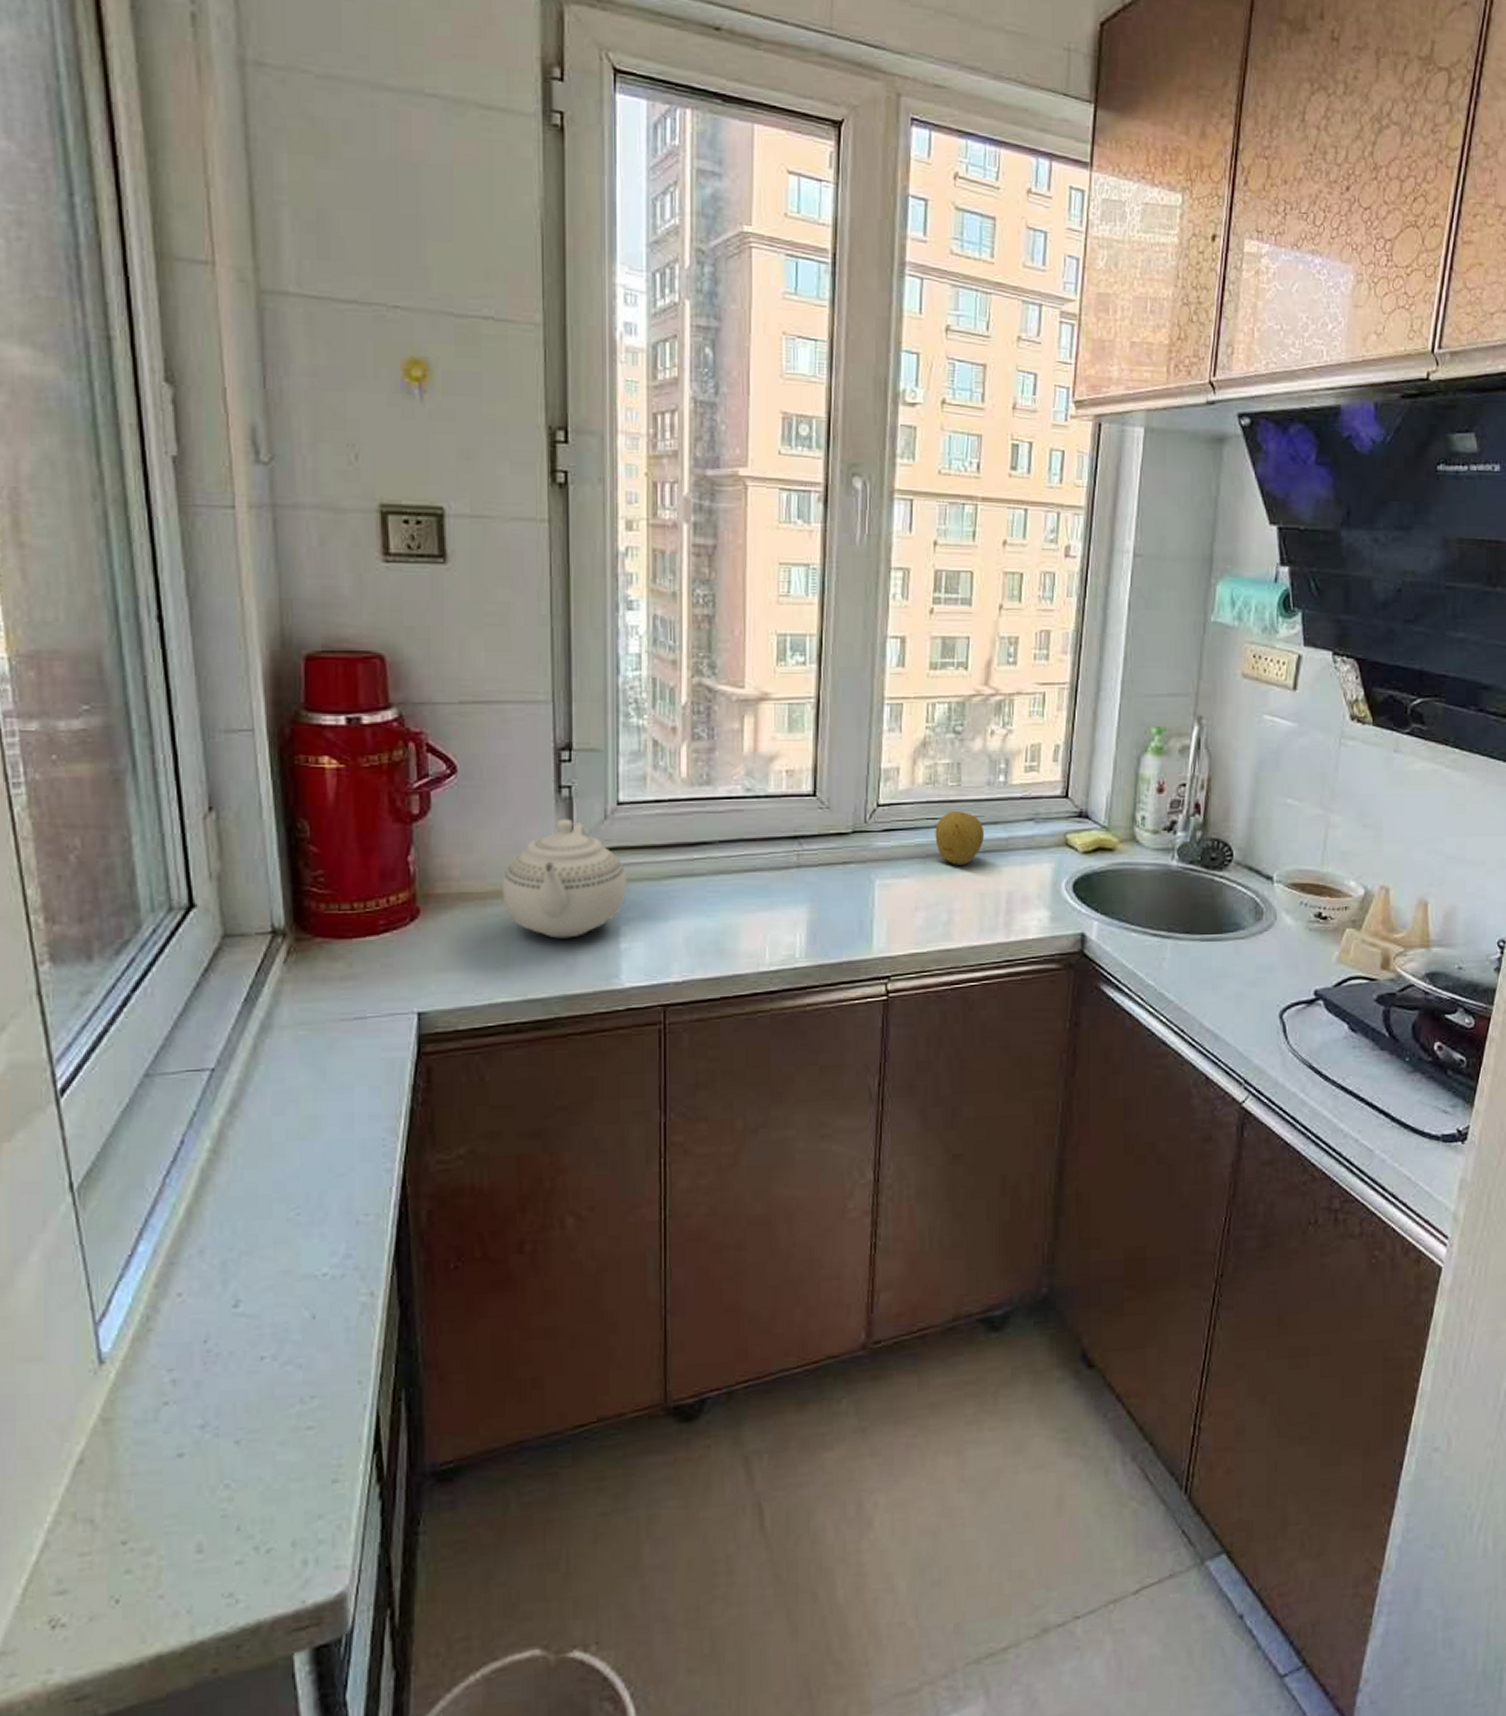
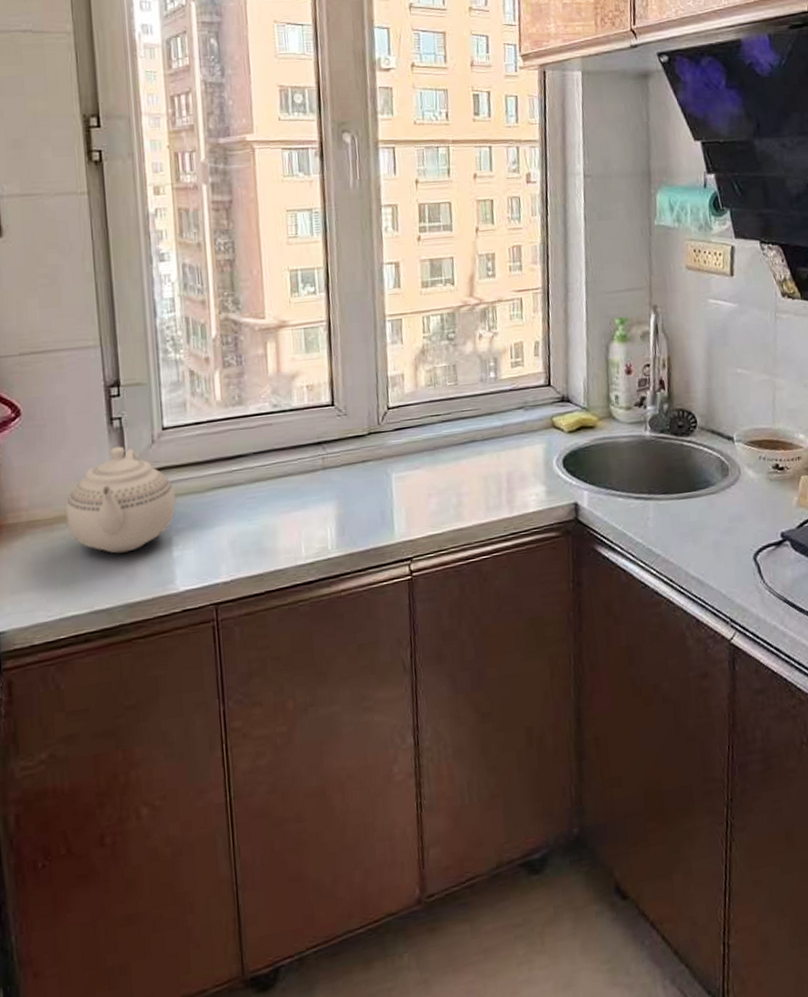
fruit: present [935,812,984,865] -> none [439,407,482,454]

